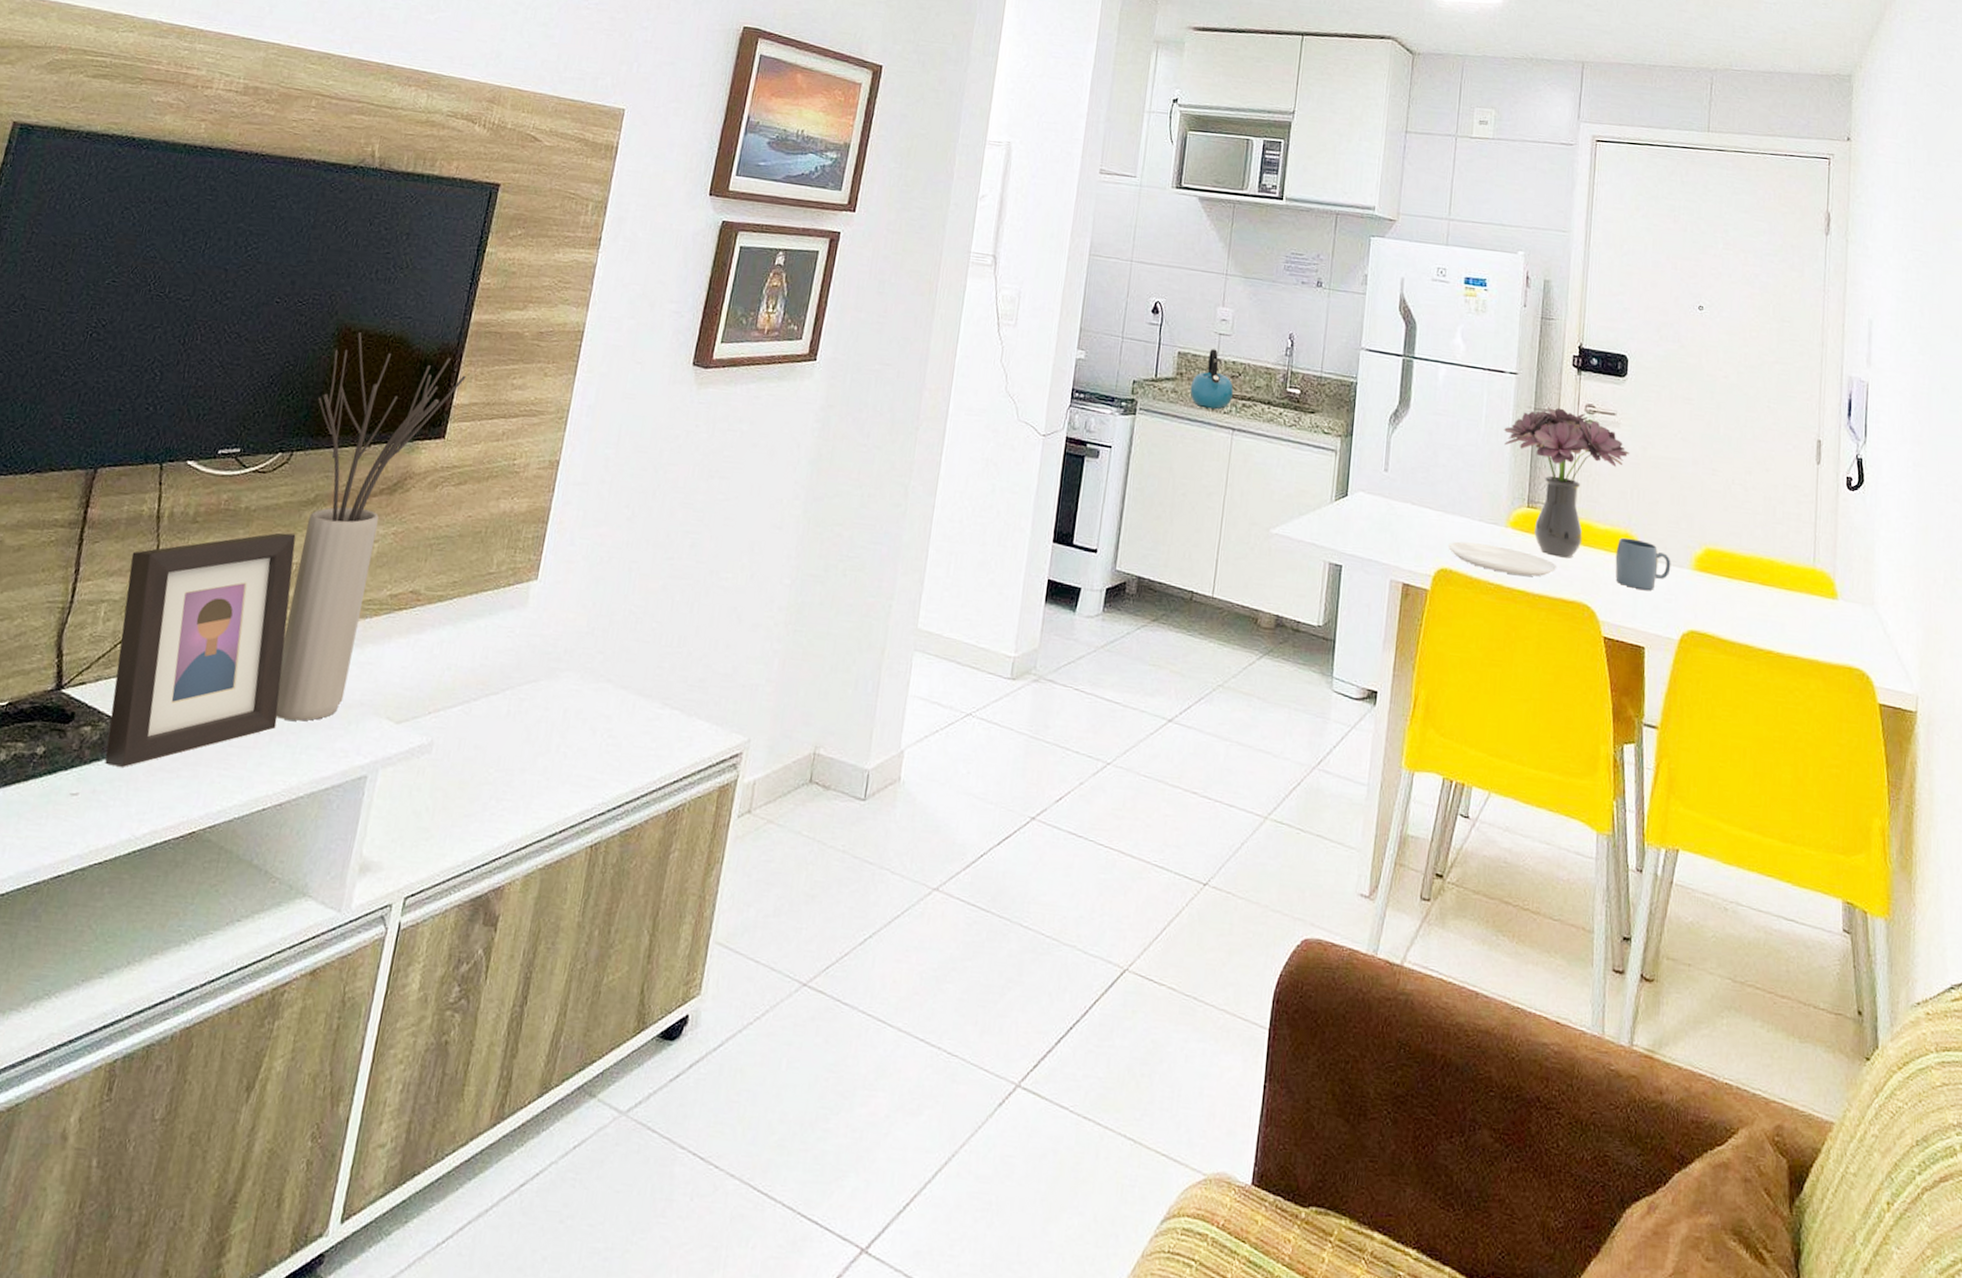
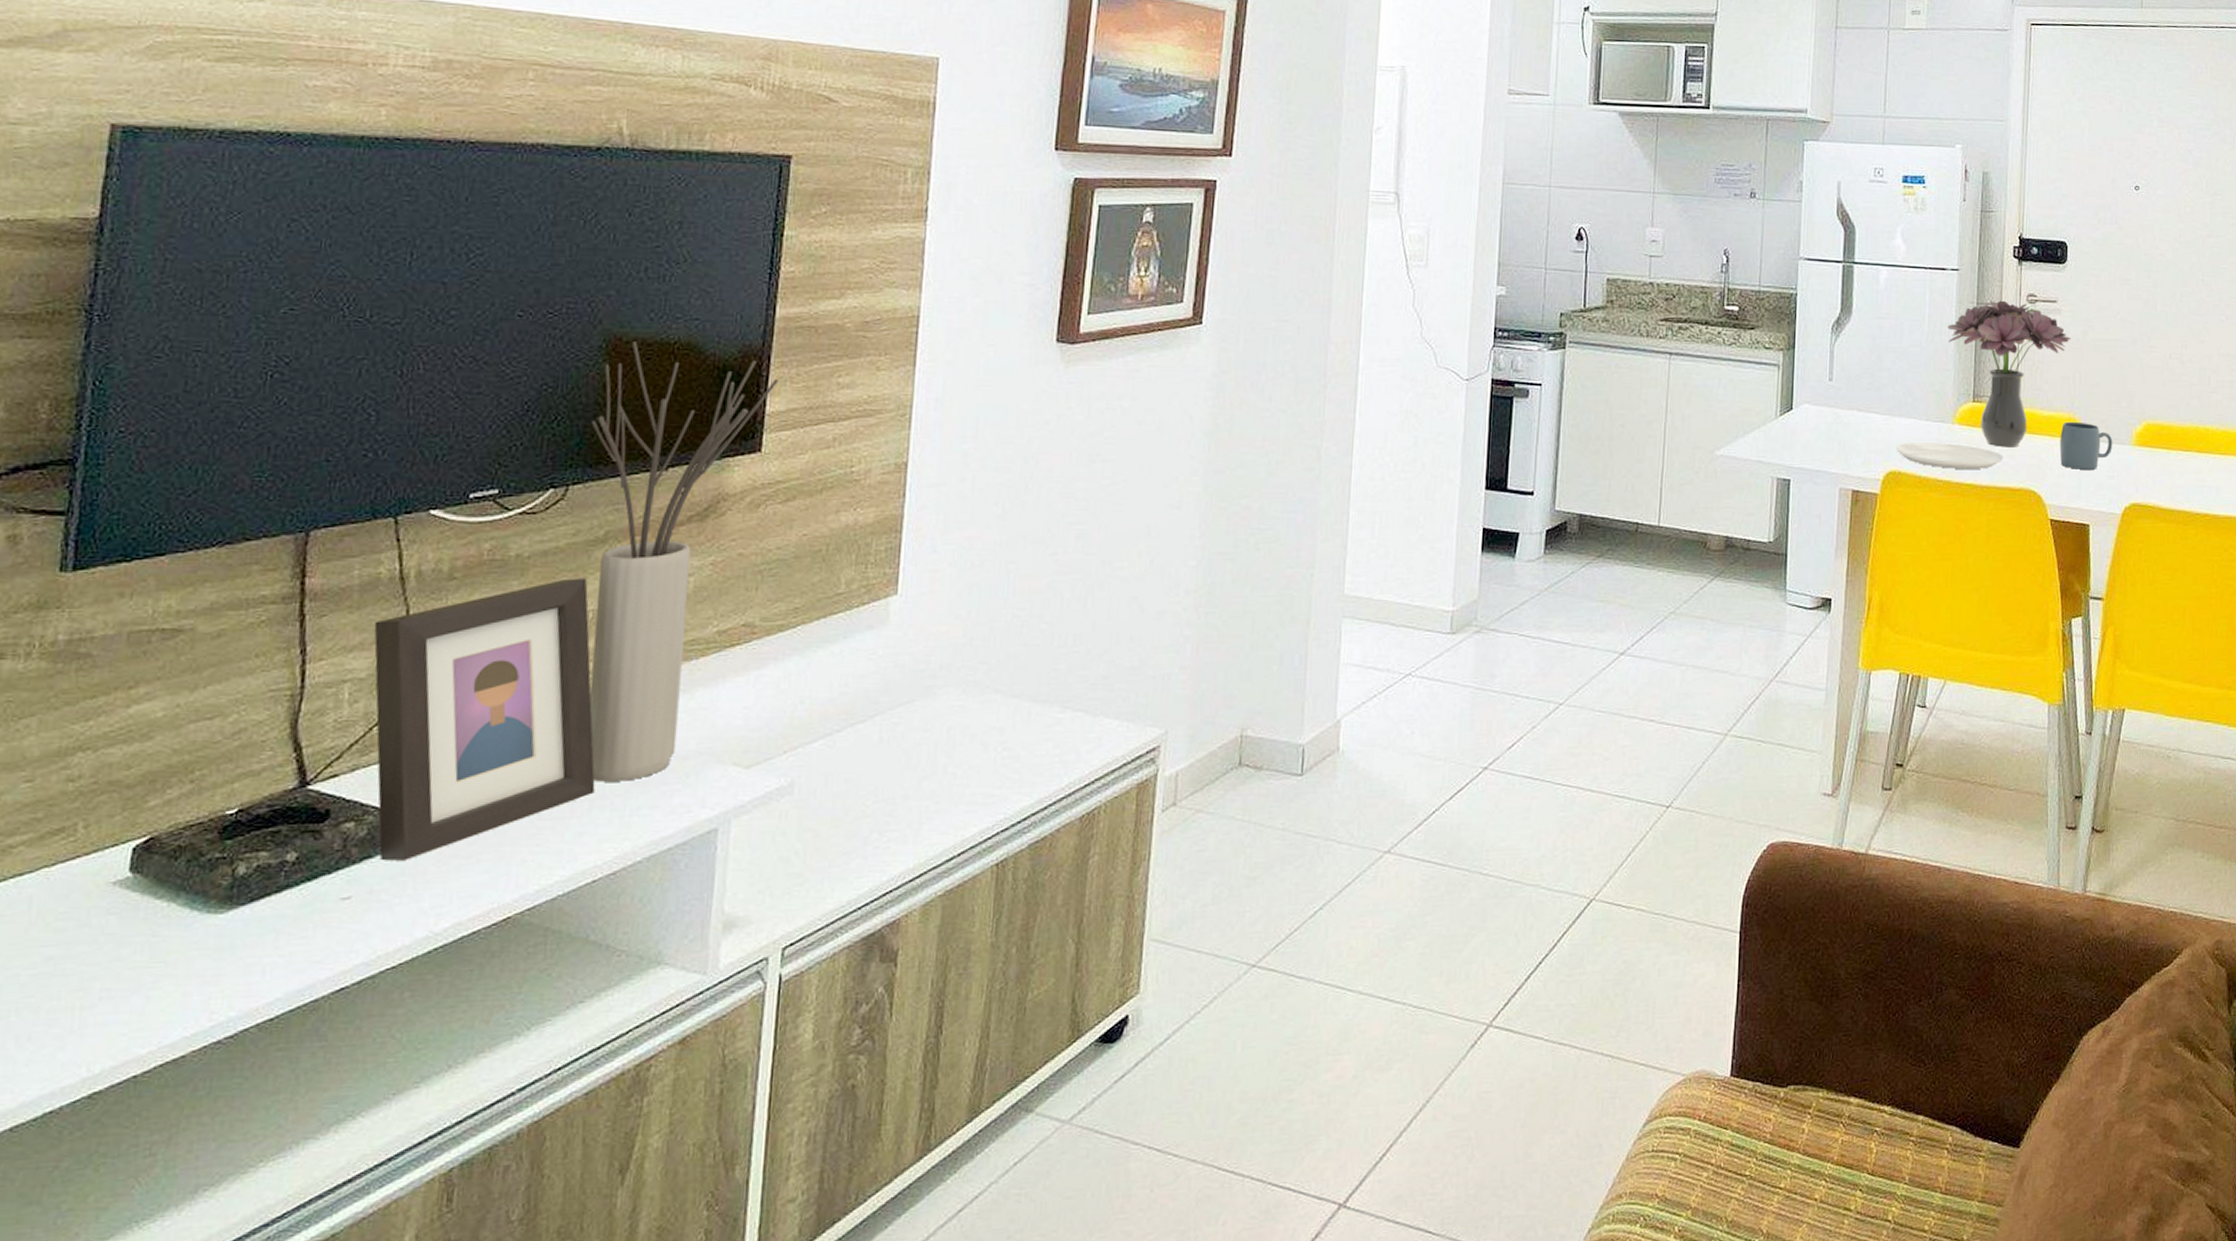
kettle: present [1190,349,1233,410] -> none [1622,272,1668,335]

